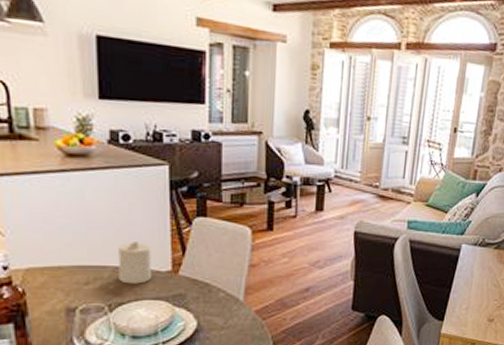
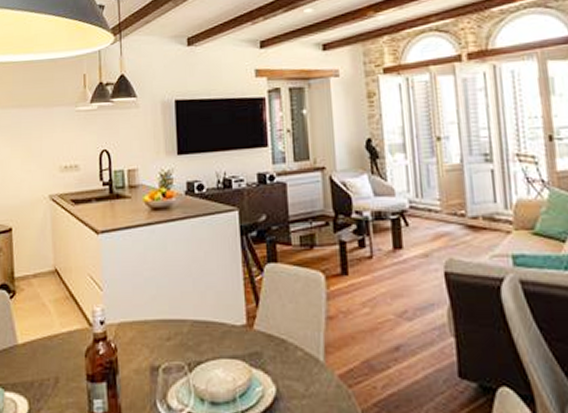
candle: present [118,241,151,284] -> none [196,292,227,340]

